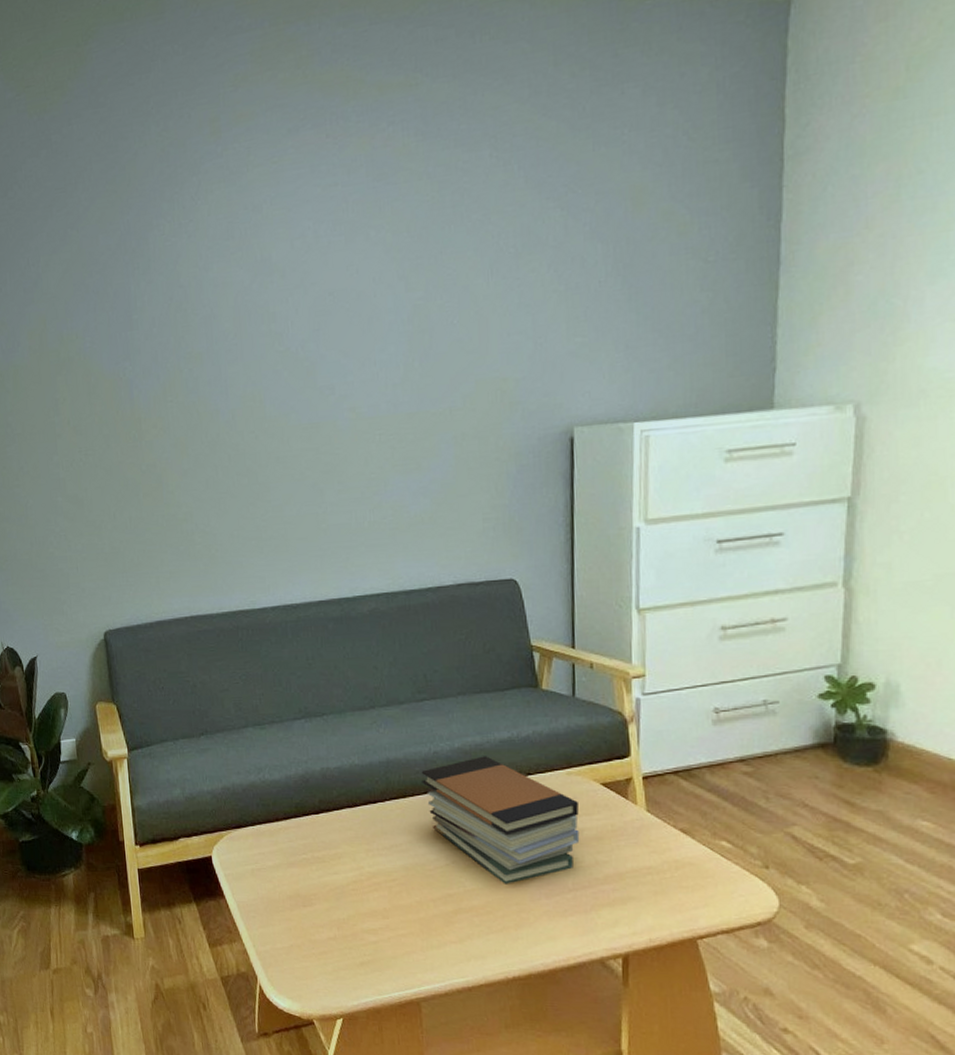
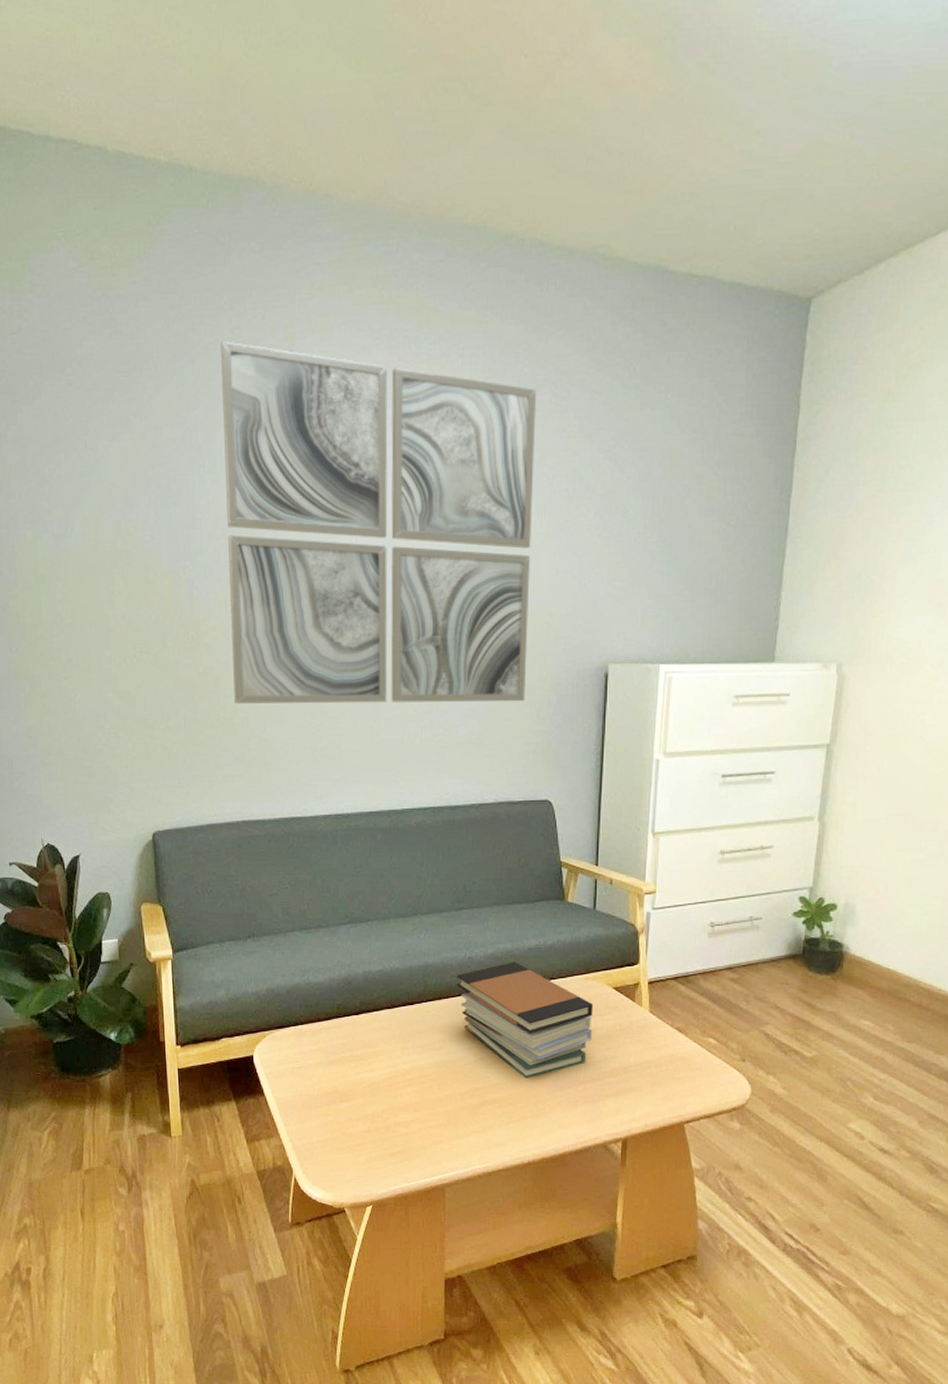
wall art: none [149,144,481,499] -> present [221,341,536,704]

